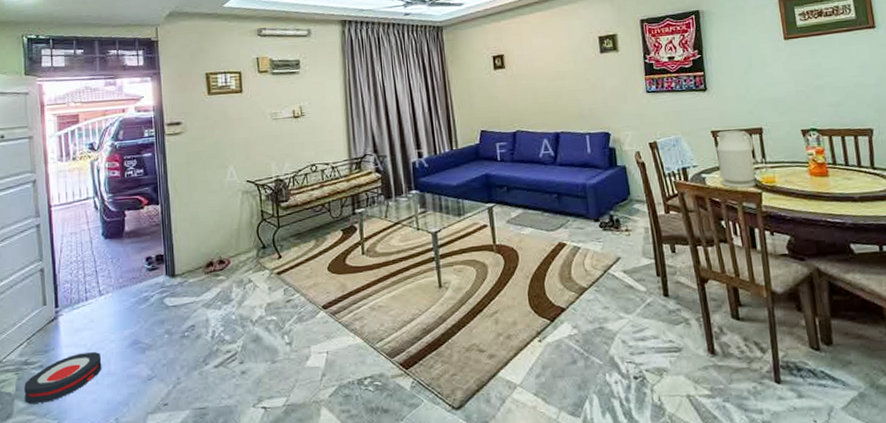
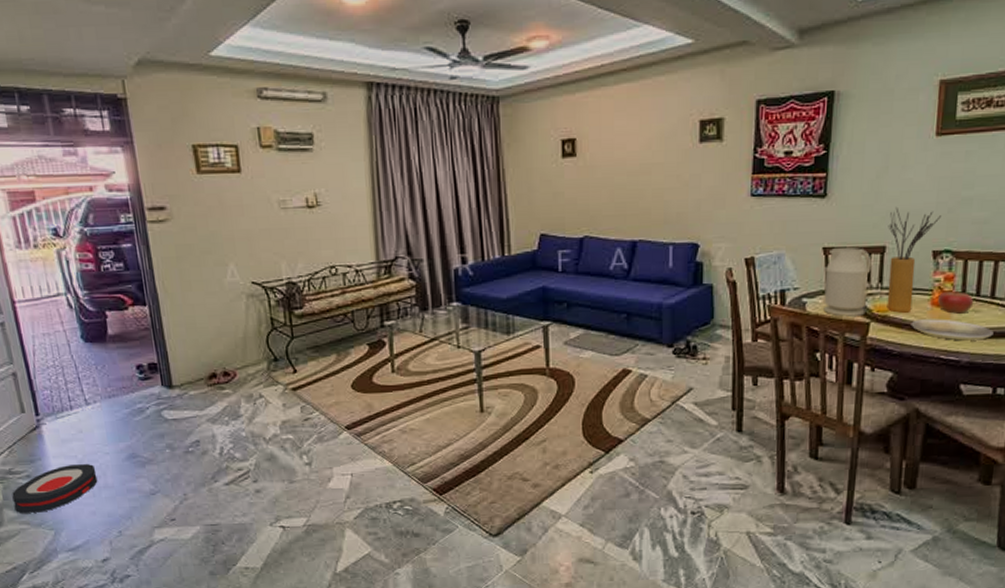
vase: none [760,95,802,184] -> present [886,206,941,314]
plate: none [796,186,868,205] -> present [911,319,994,341]
fruit: none [814,161,845,183] -> present [938,290,974,315]

